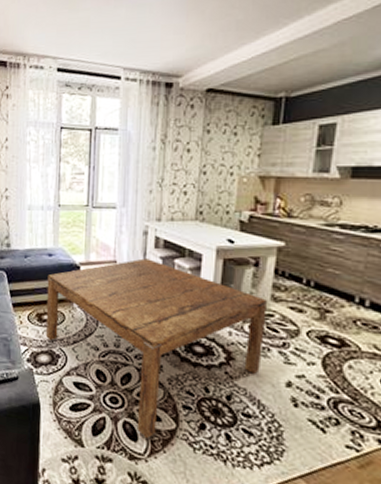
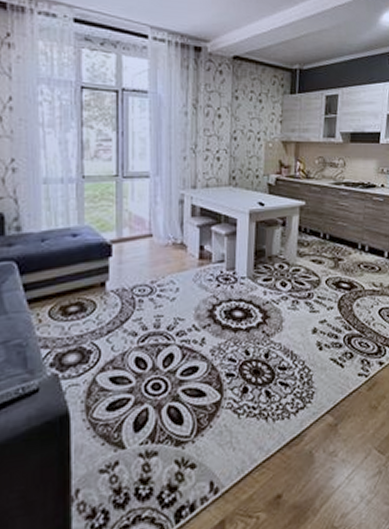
coffee table: present [46,258,268,439] -> none [72,228,295,419]

